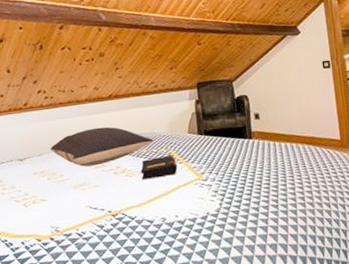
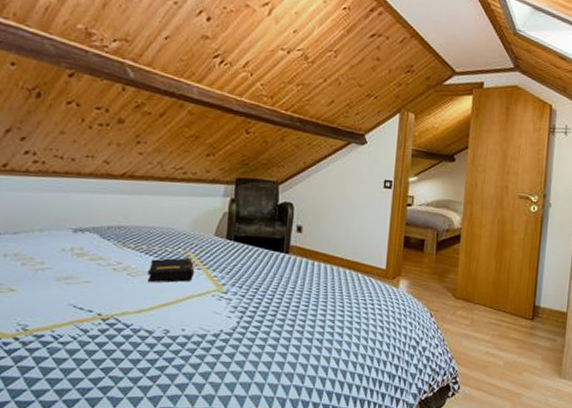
pillow: present [50,127,154,167] -> none [31,210,171,257]

